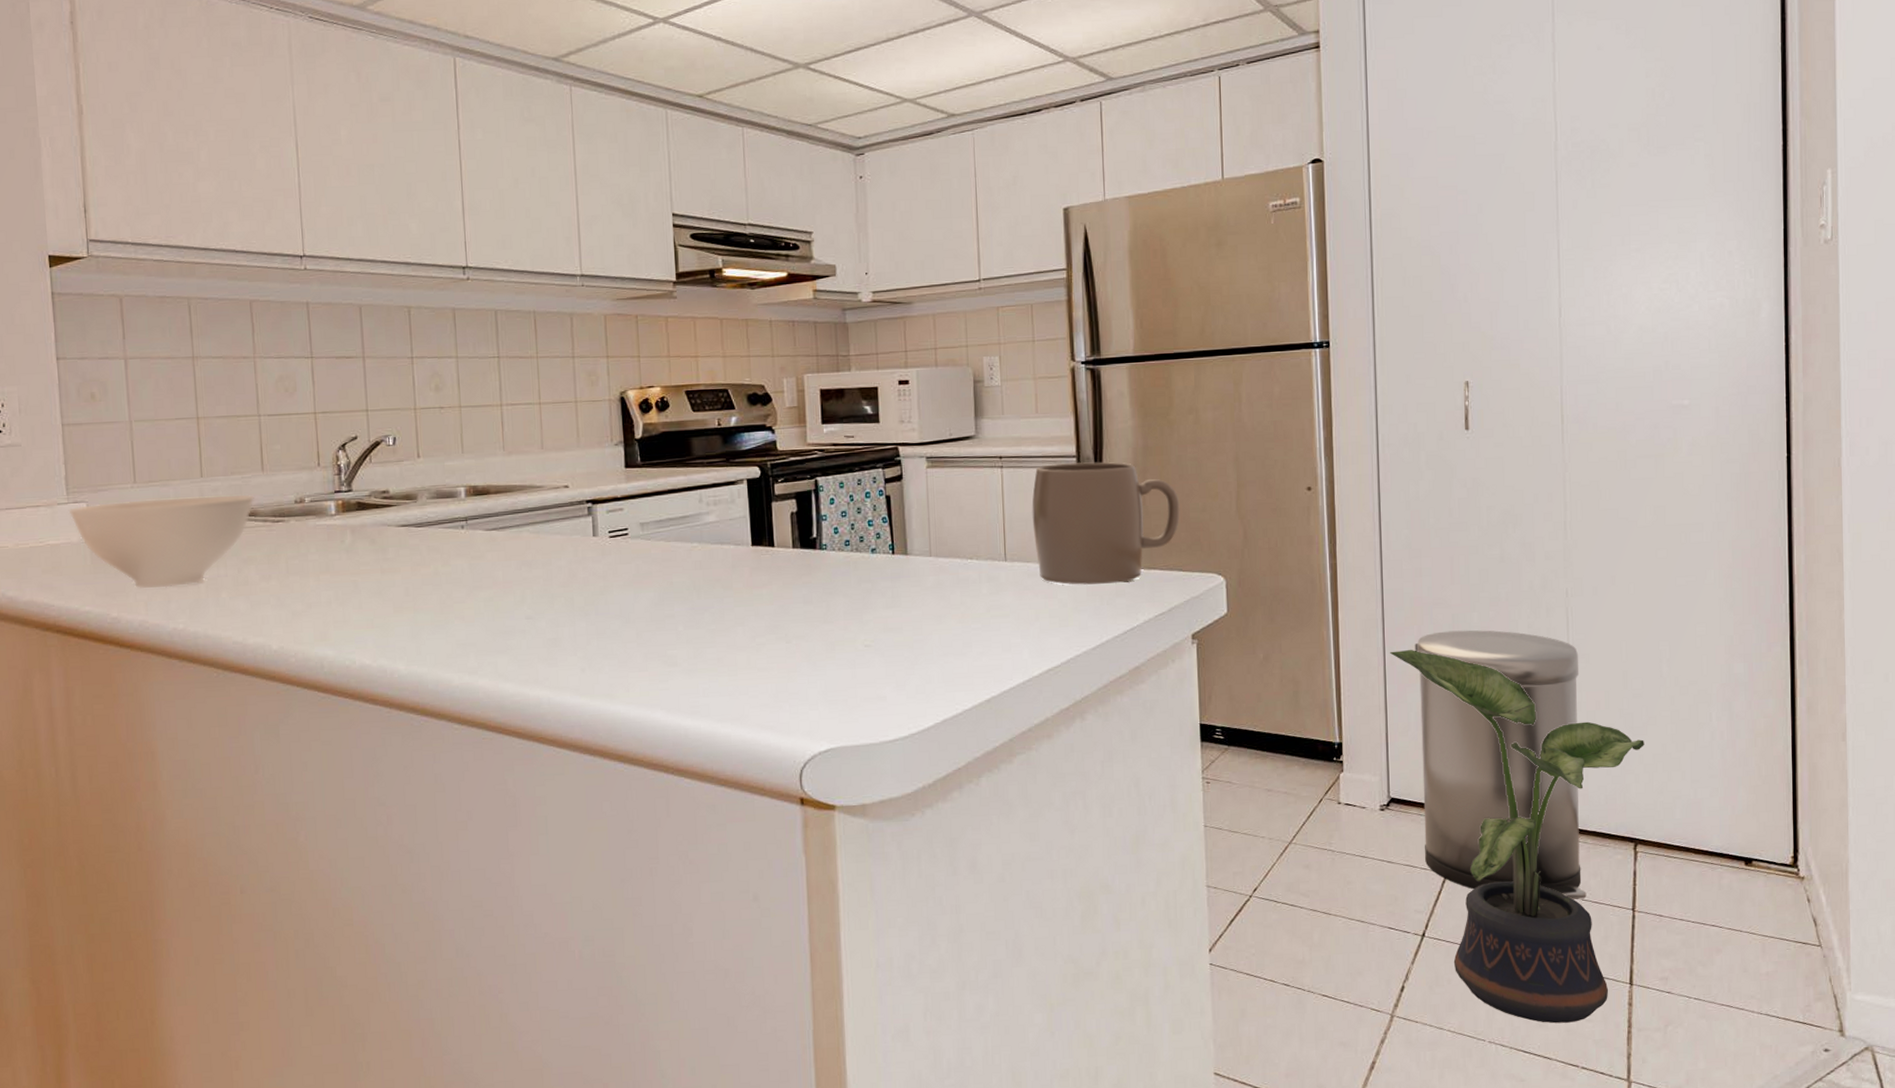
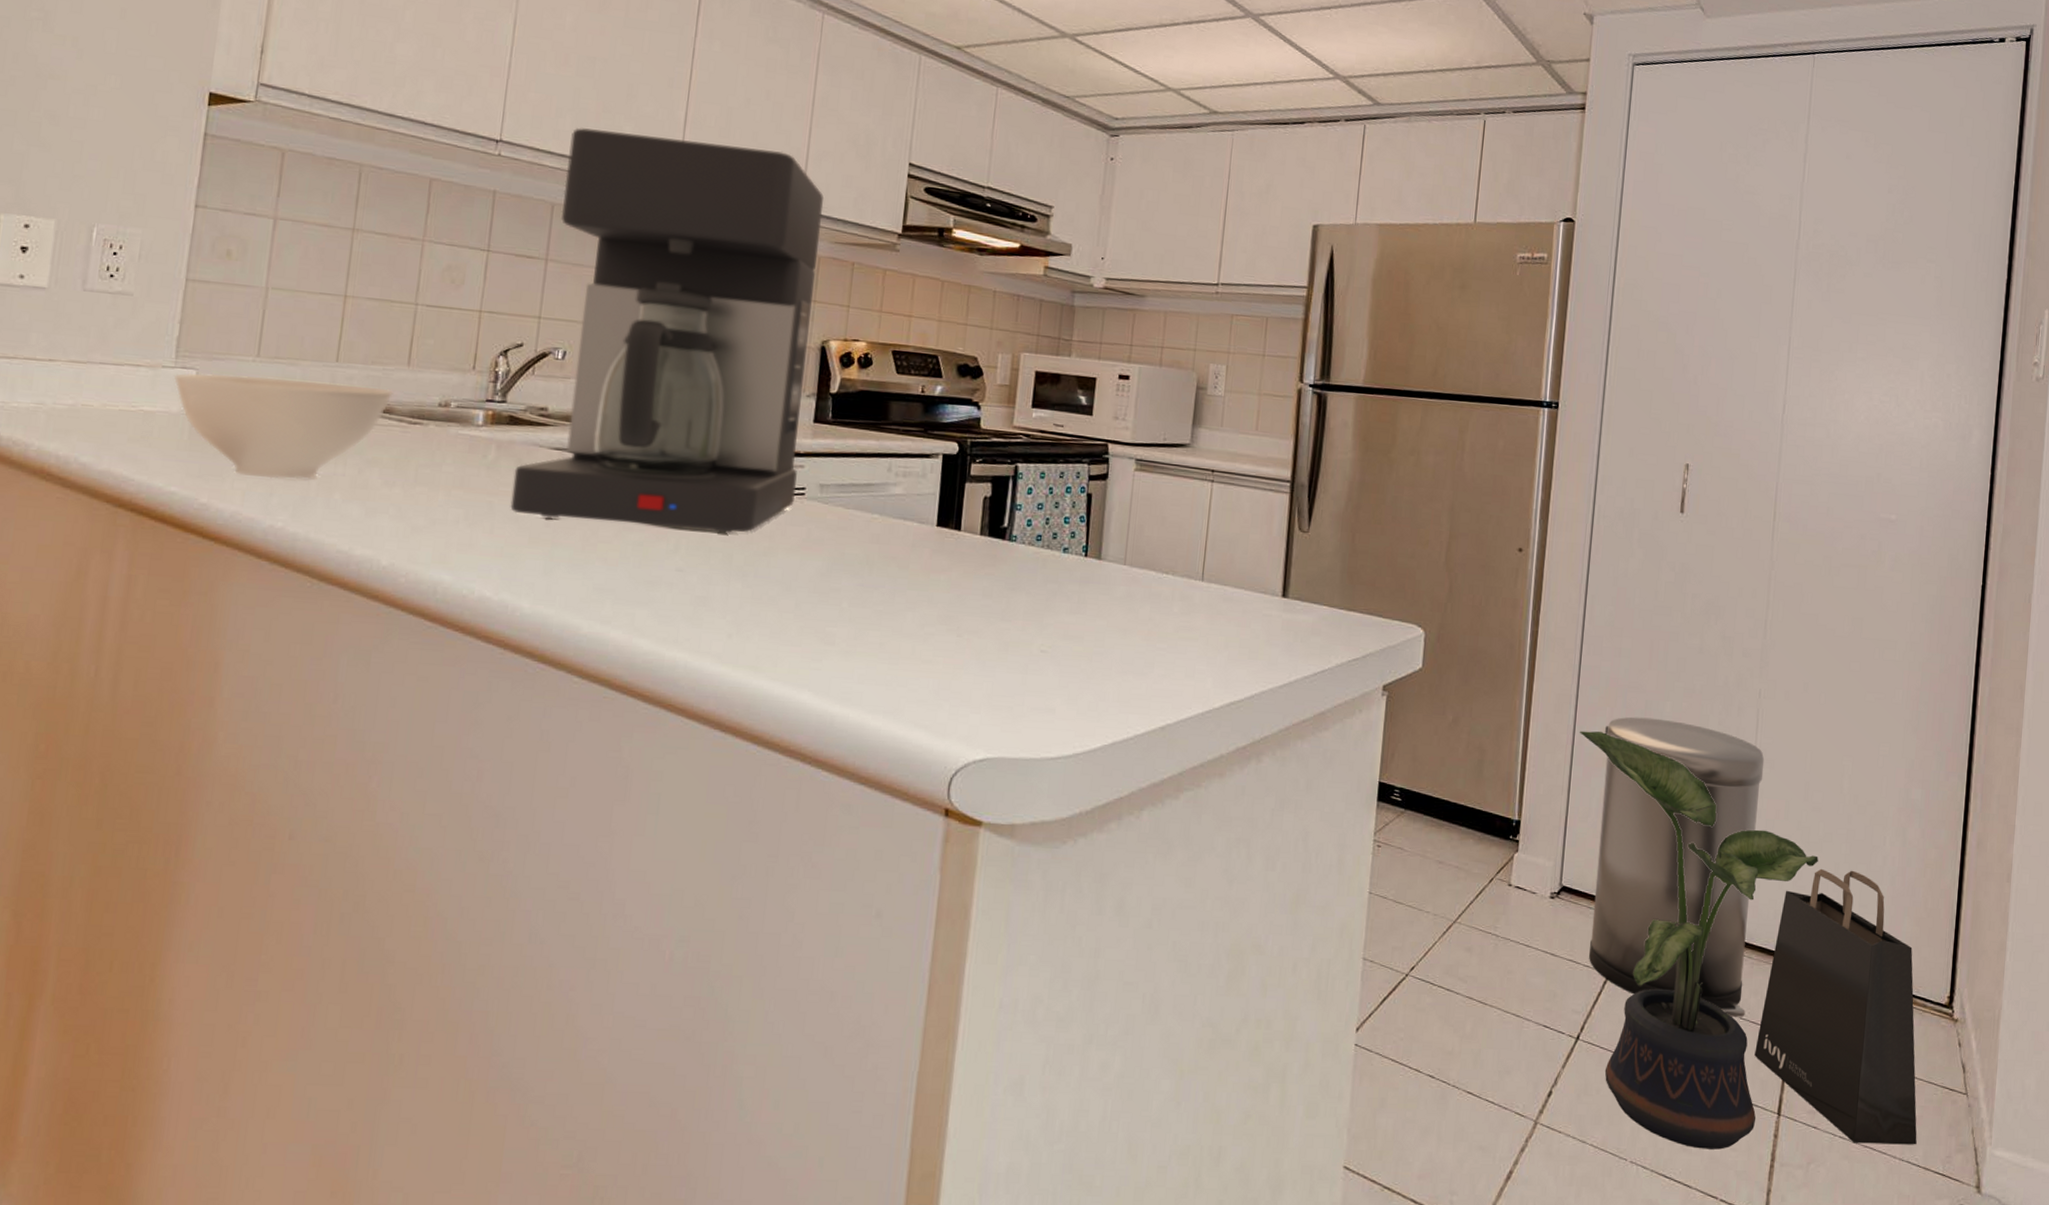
coffee maker: none [365,222,620,588] -> present [510,127,824,533]
mug: present [1032,462,1180,585] -> none [1235,485,1389,621]
shopping bag: none [1600,749,1774,1003] -> present [1754,868,1917,1145]

